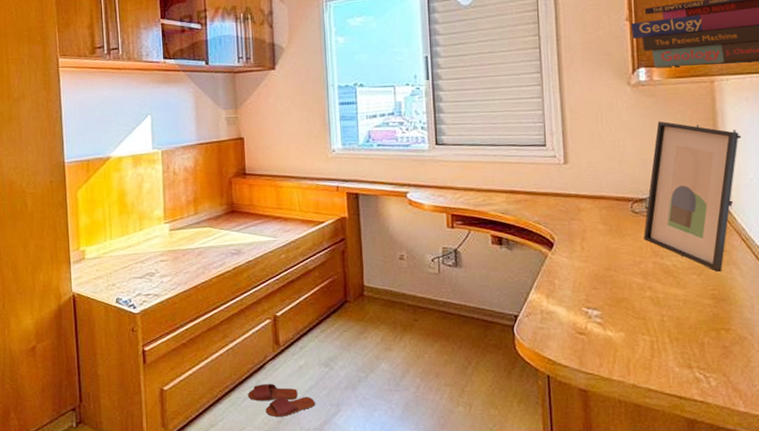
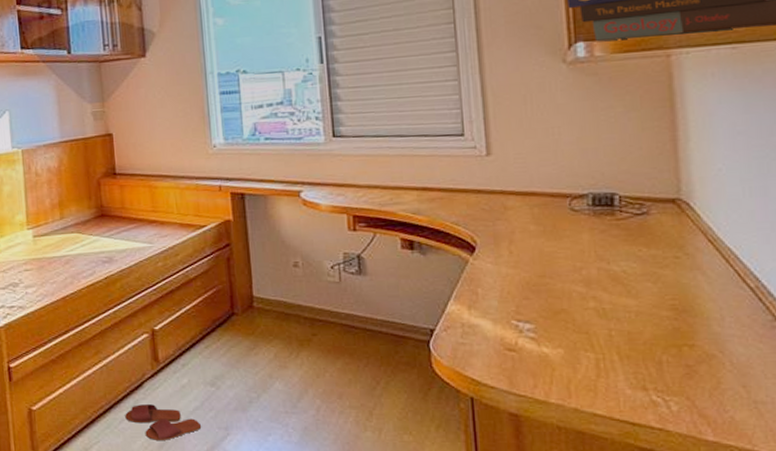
picture frame: present [643,121,742,272] -> none [584,103,707,278]

